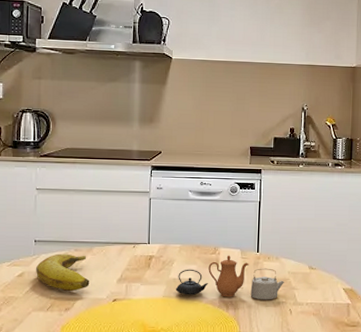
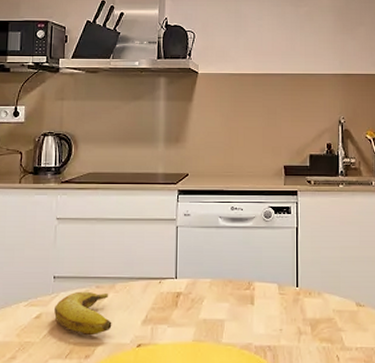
teapot: present [175,255,284,300] -> none [206,290,329,345]

